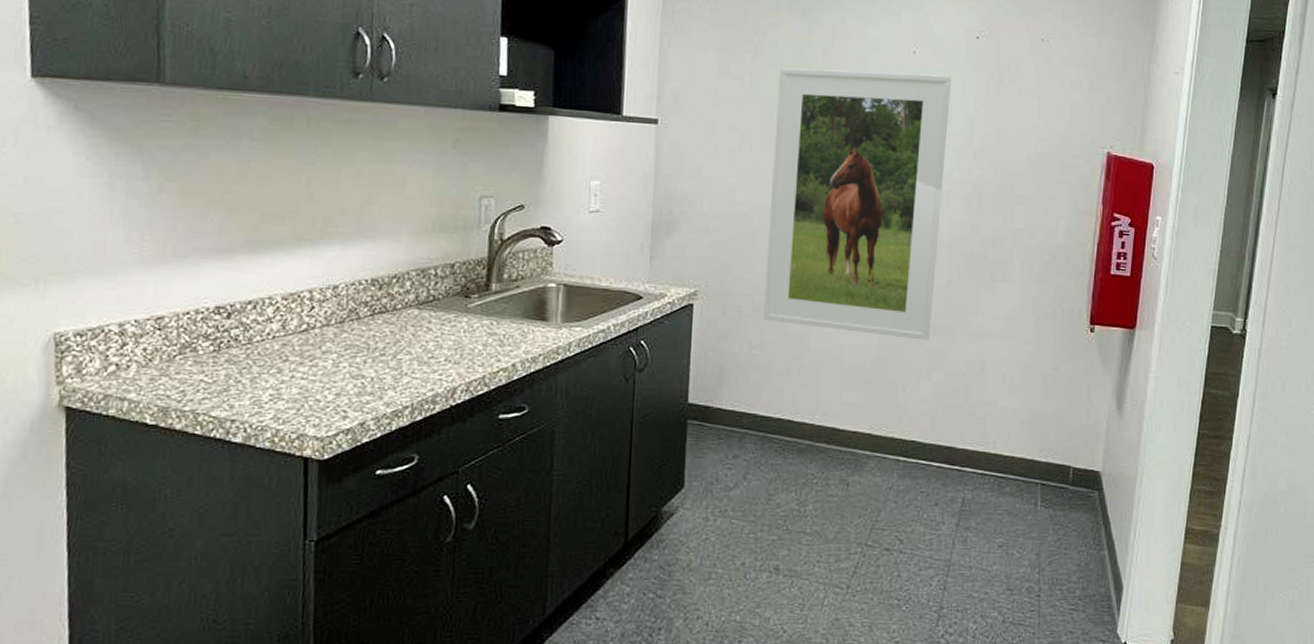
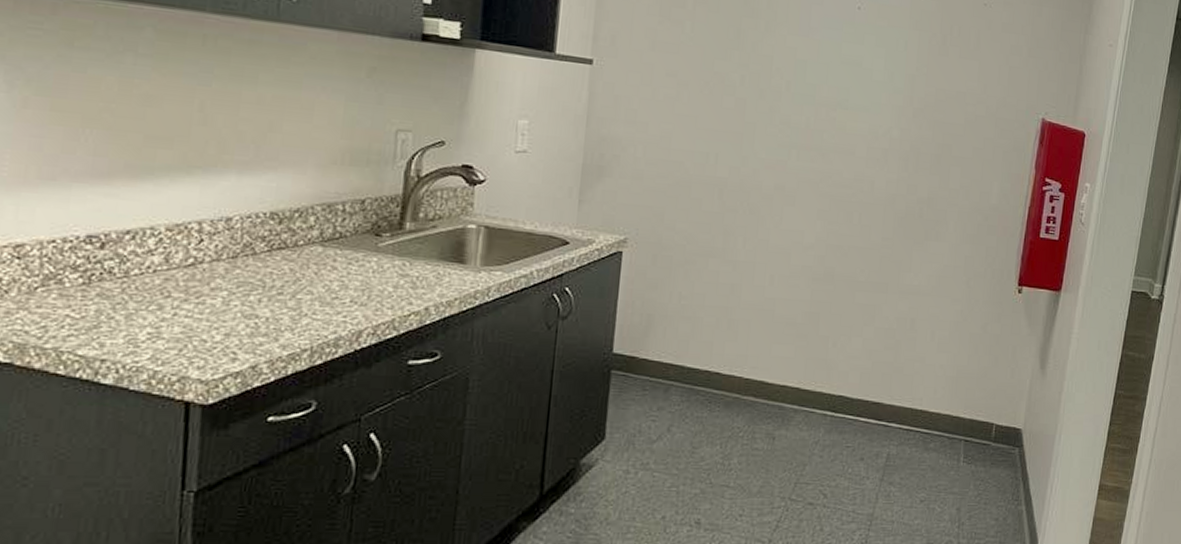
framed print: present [763,67,951,340] -> none [694,14,895,296]

